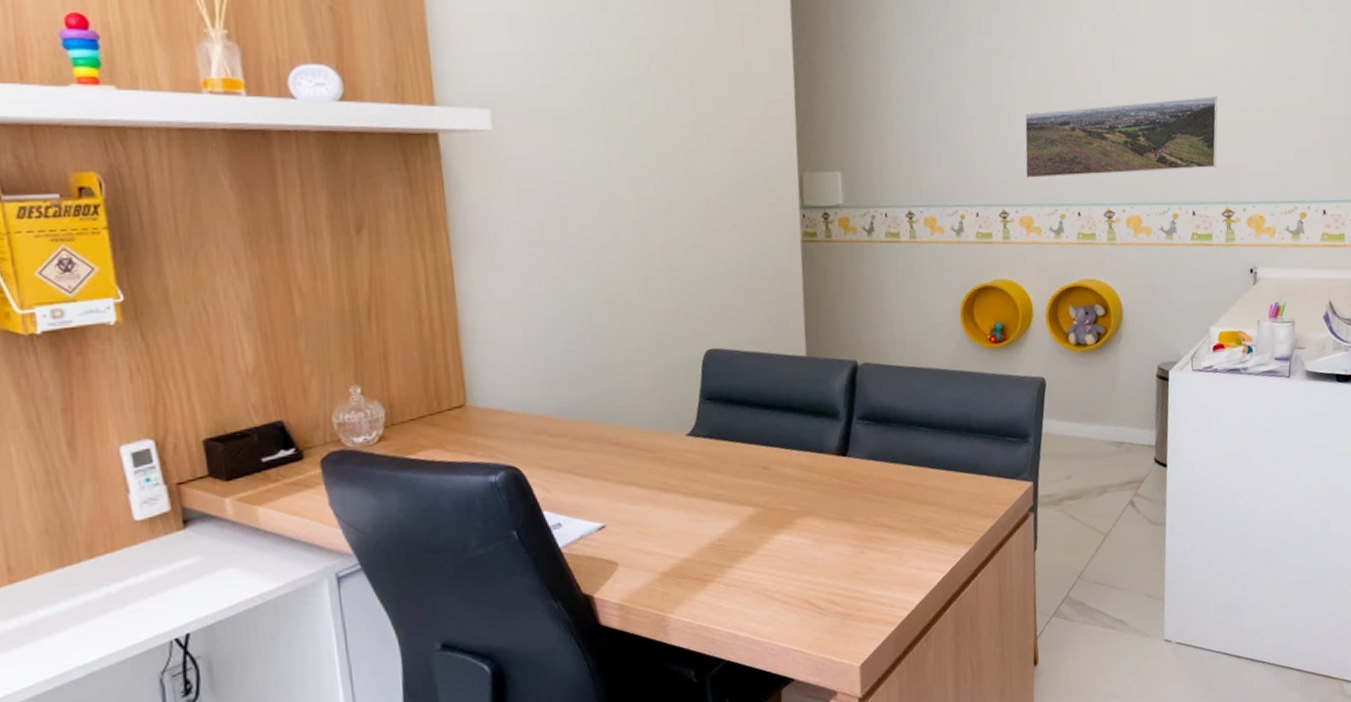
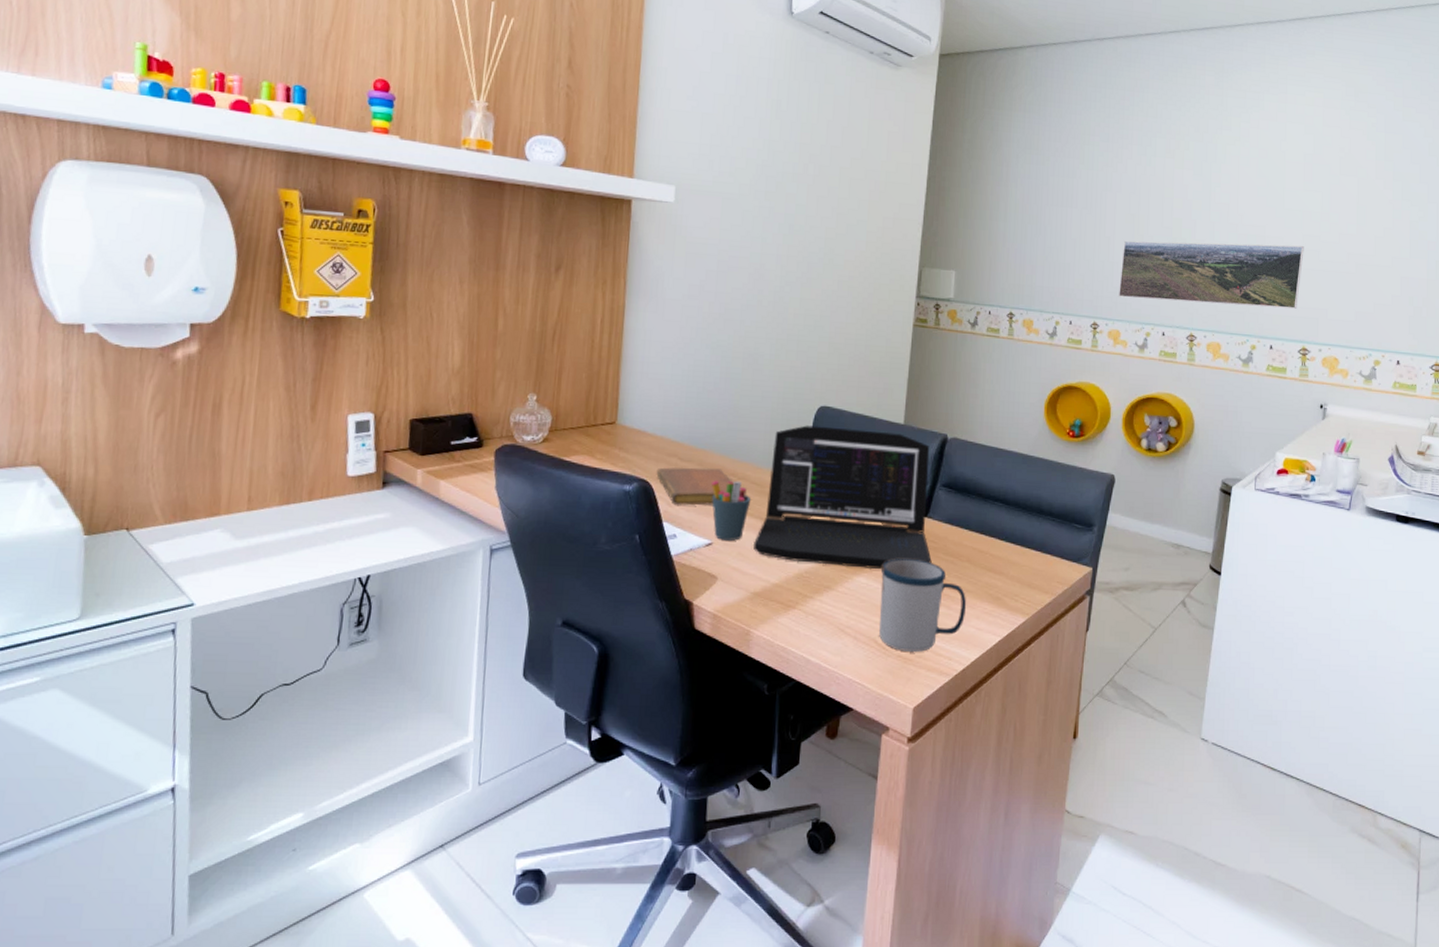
notebook: none [525,439,621,490] -> present [656,467,735,506]
pen holder: none [594,450,644,521] -> present [712,481,751,541]
laptop: none [654,367,859,531] -> present [753,425,932,569]
mug: none [803,504,904,608] -> present [879,558,967,652]

